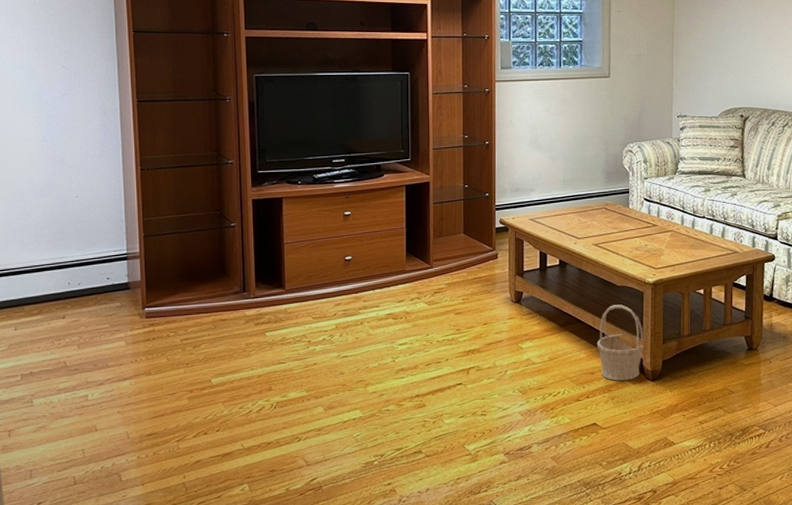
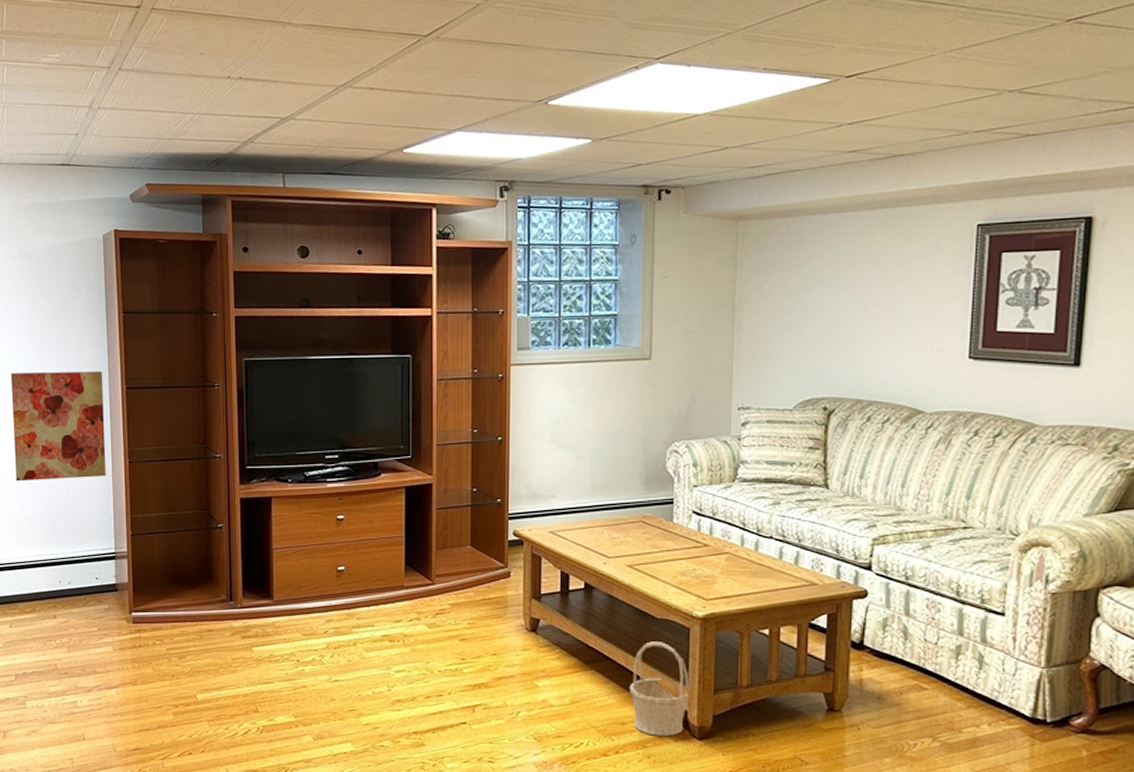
wall art: none [14,86,117,190] -> present [10,371,106,481]

